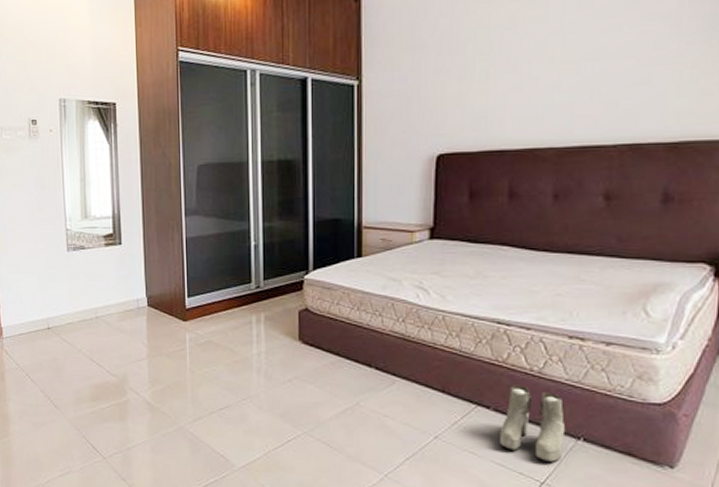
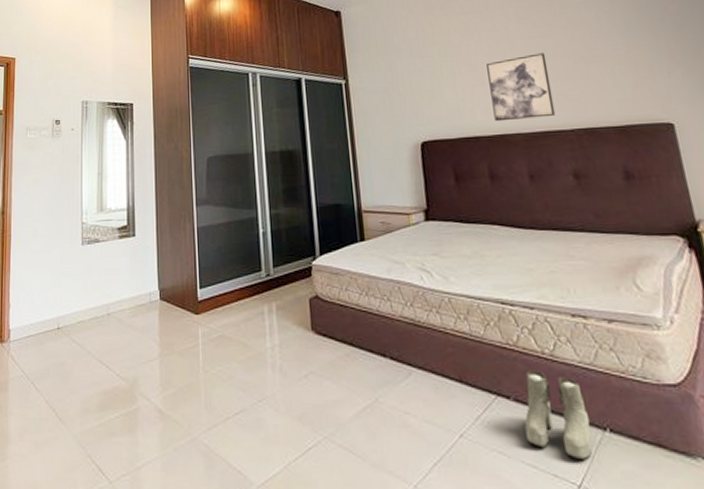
wall art: none [526,52,603,134] -> present [486,53,556,122]

